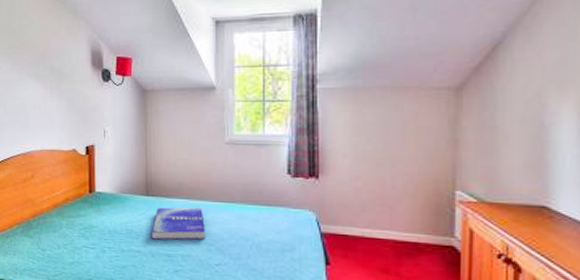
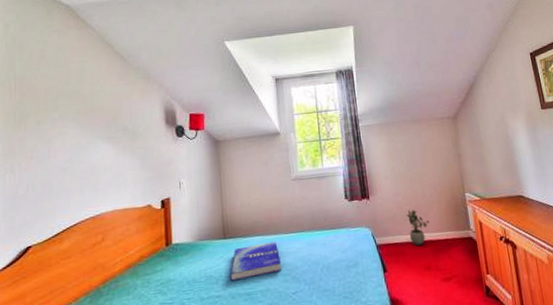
potted plant: none [365,199,396,245] -> present [406,209,430,247]

